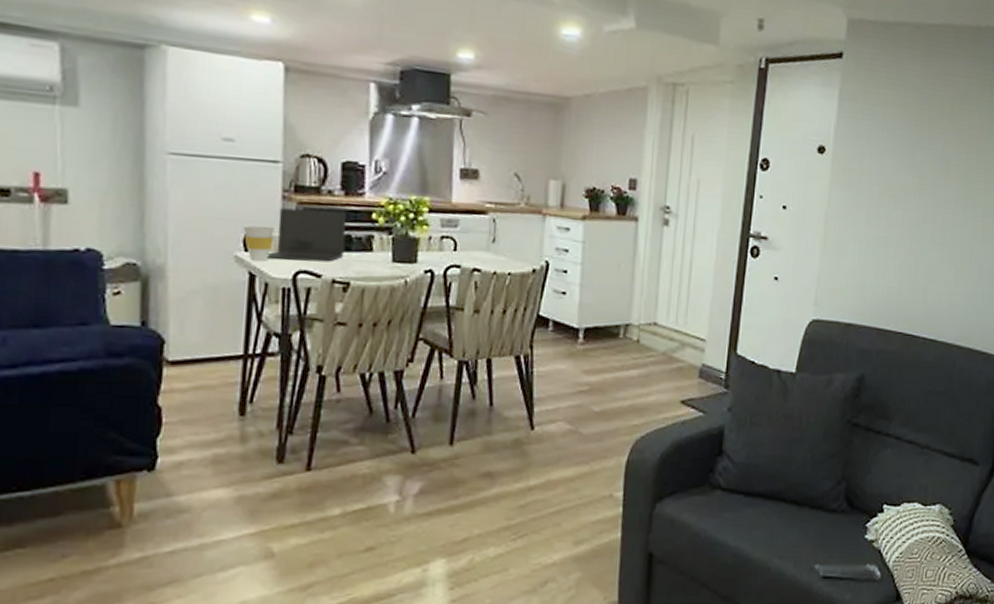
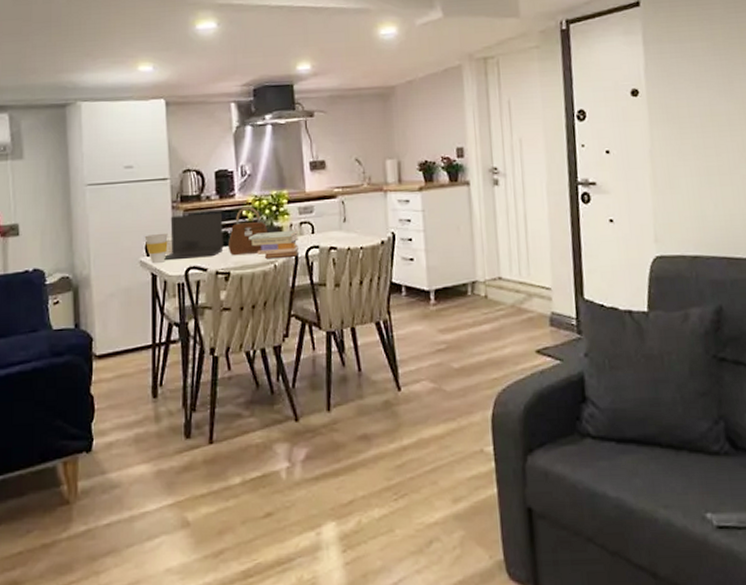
handbag: none [349,209,402,265] -> present [228,206,268,256]
books: none [377,241,437,274] -> present [249,231,299,260]

